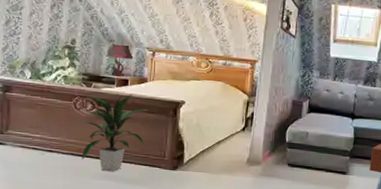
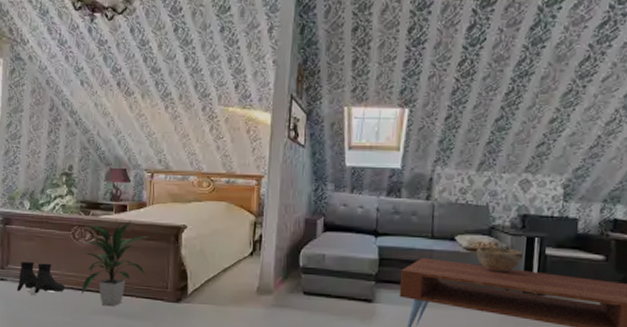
boots: none [16,128,65,160] -> present [16,262,65,296]

